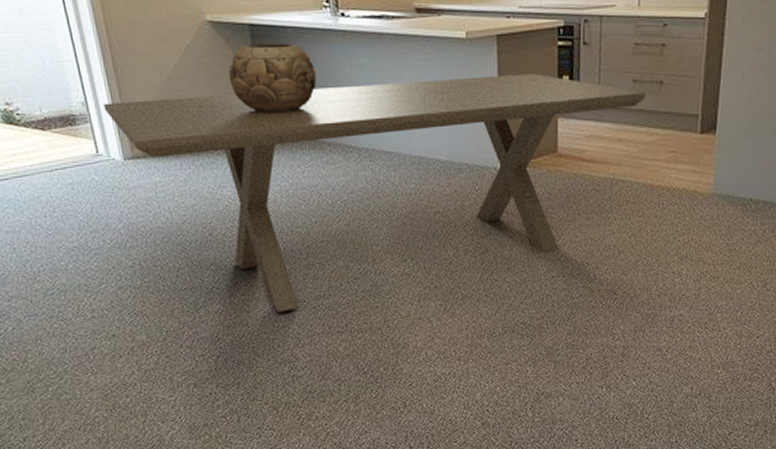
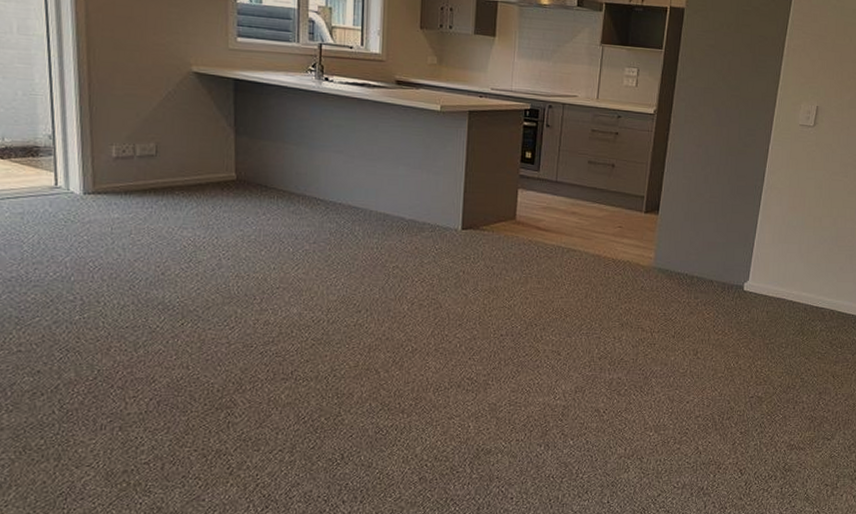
dining table: present [103,73,645,313] -> none [71,138,598,356]
decorative bowl: present [228,42,317,114] -> none [206,97,294,163]

